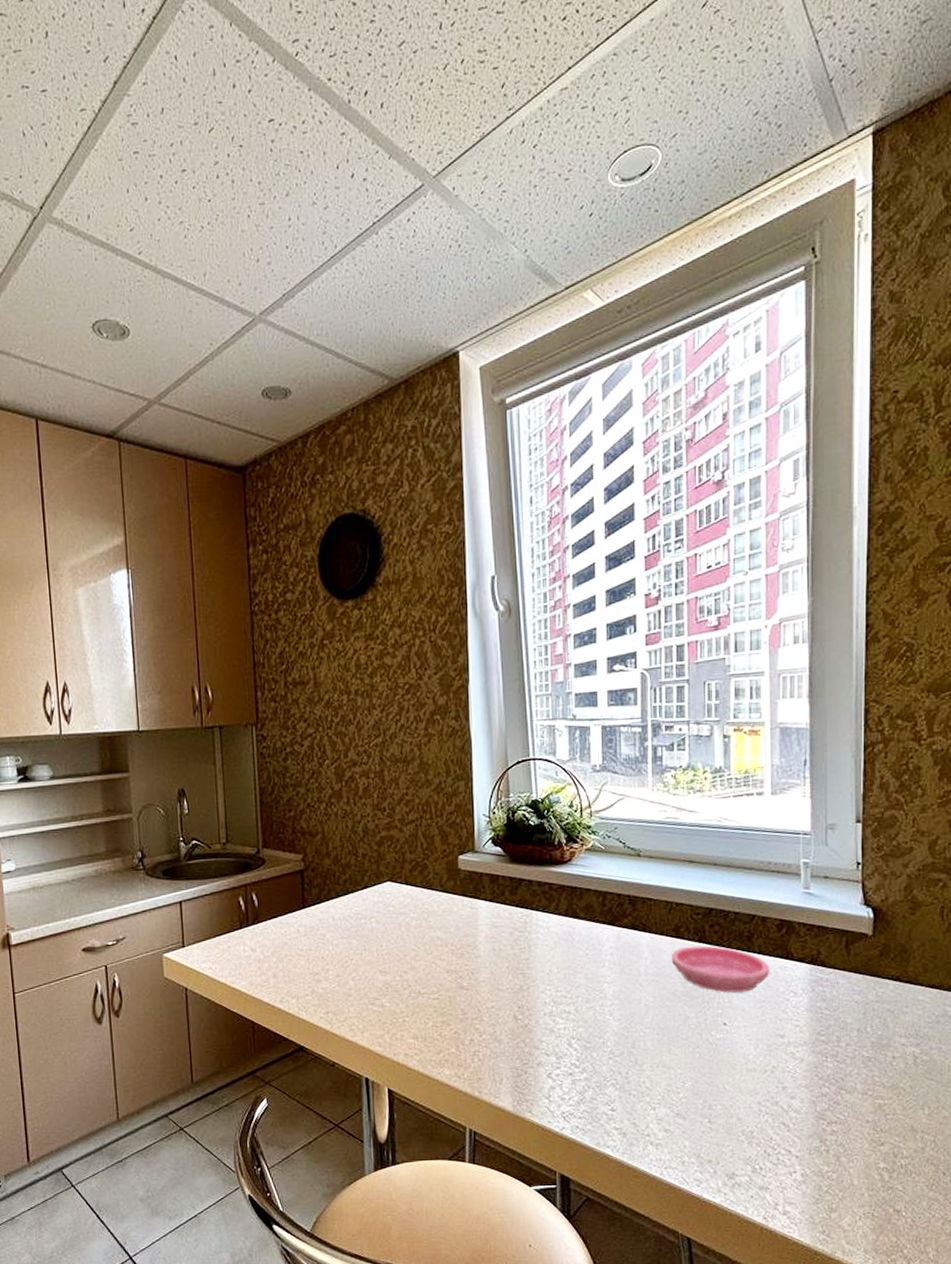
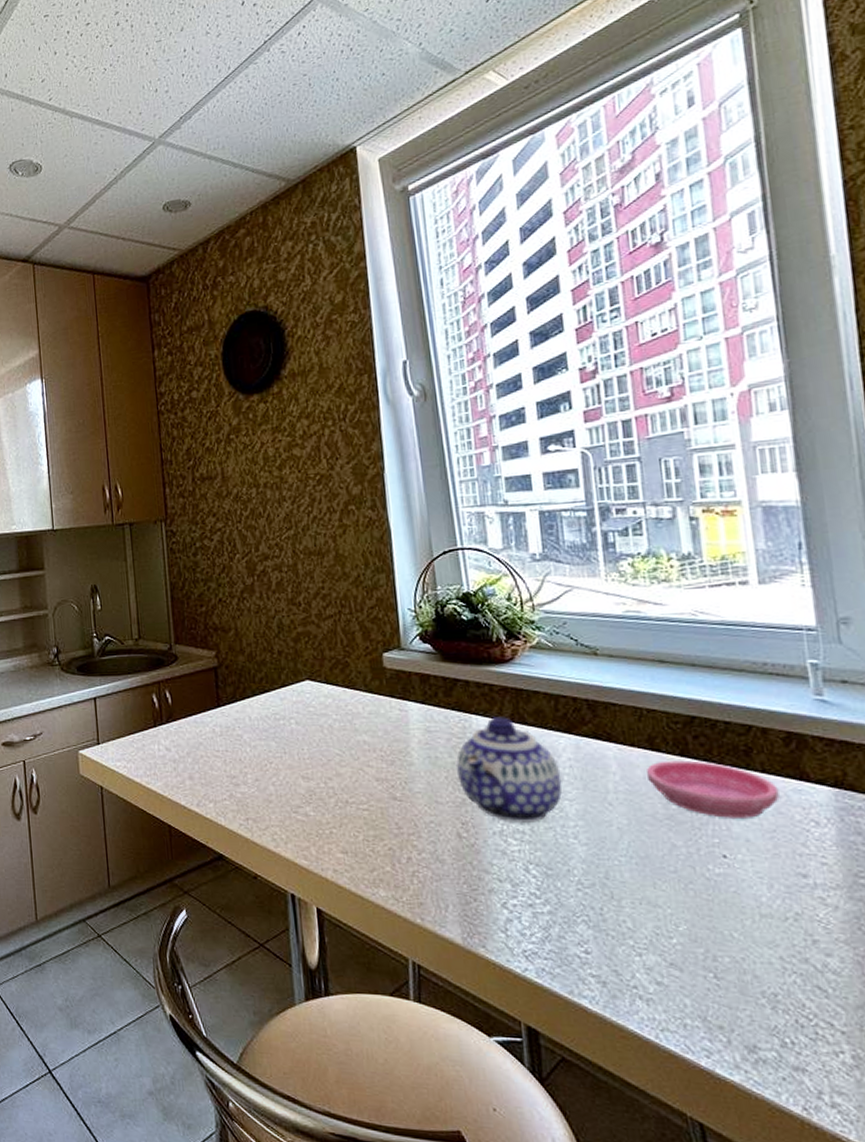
teapot: none [517,912,604,1005] -> present [456,717,563,824]

